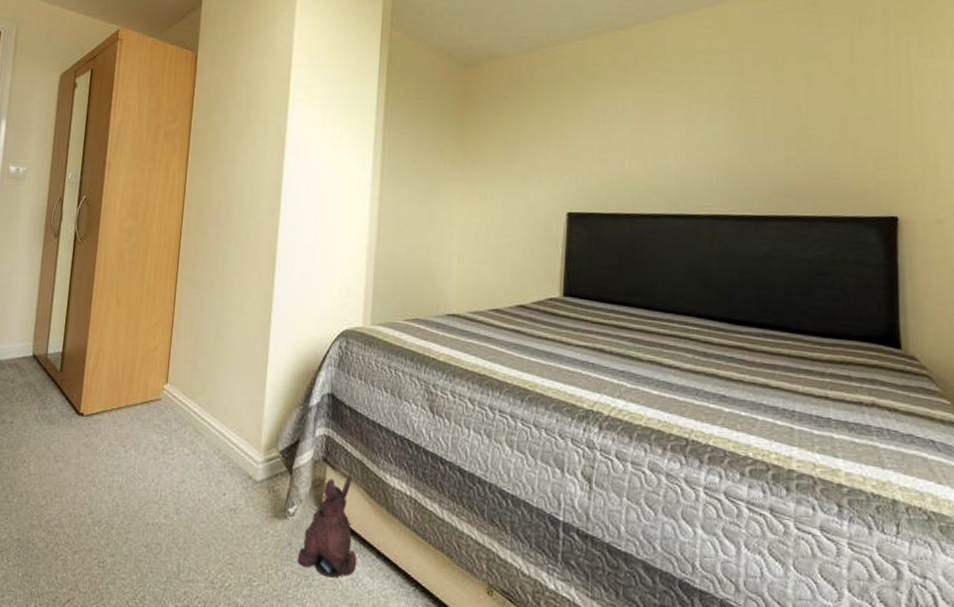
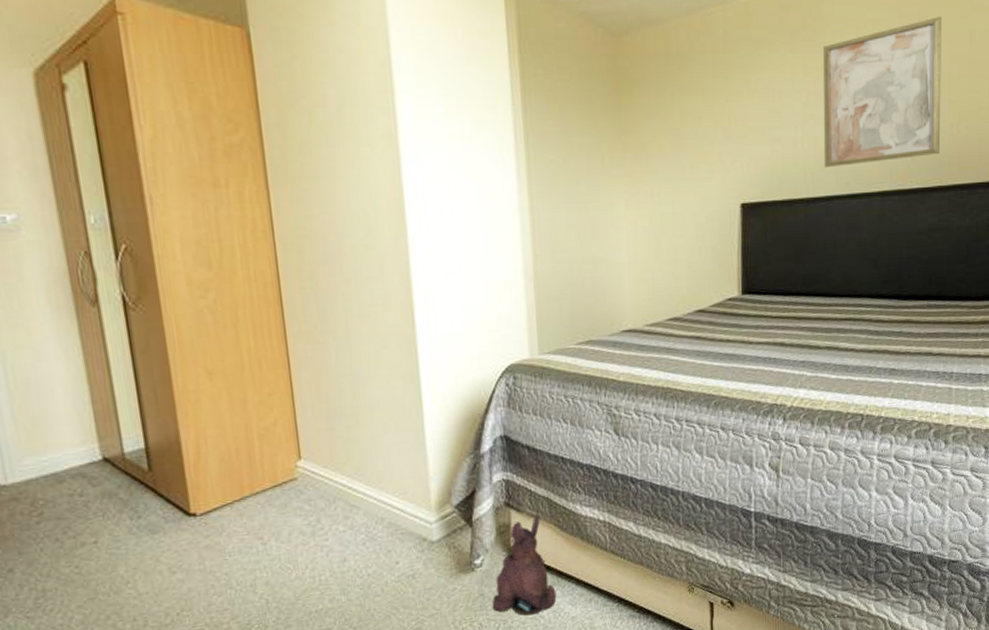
wall art: none [651,61,776,189] -> present [822,17,942,168]

